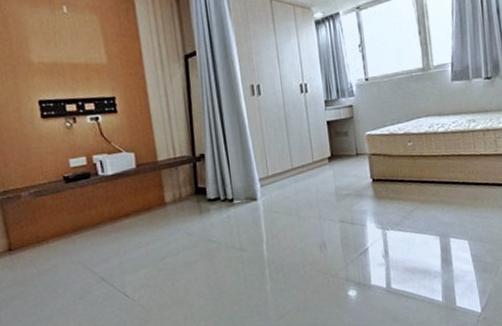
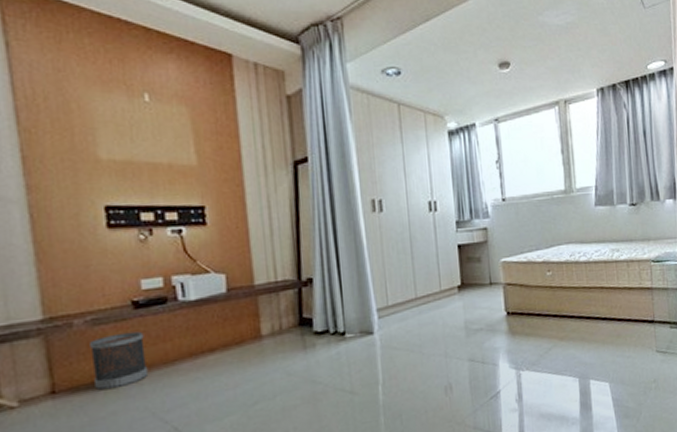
wastebasket: none [34,201,80,248] -> present [90,331,149,391]

